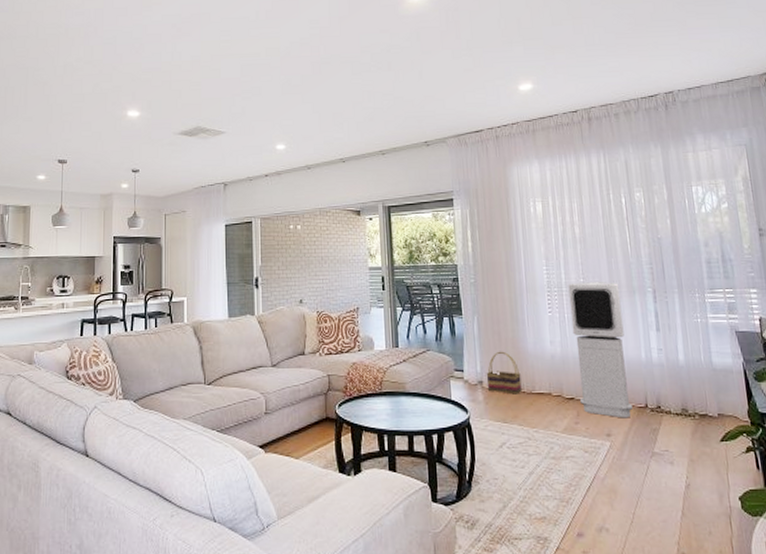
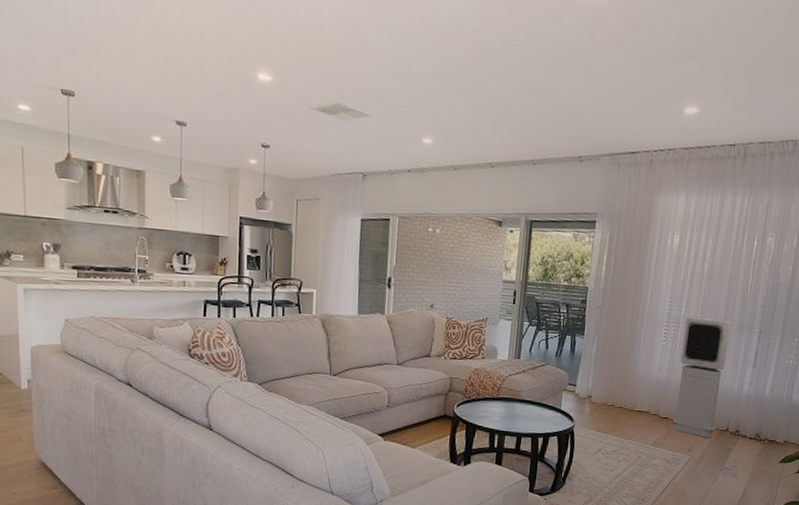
basket: present [486,351,522,395] -> none [595,371,627,410]

